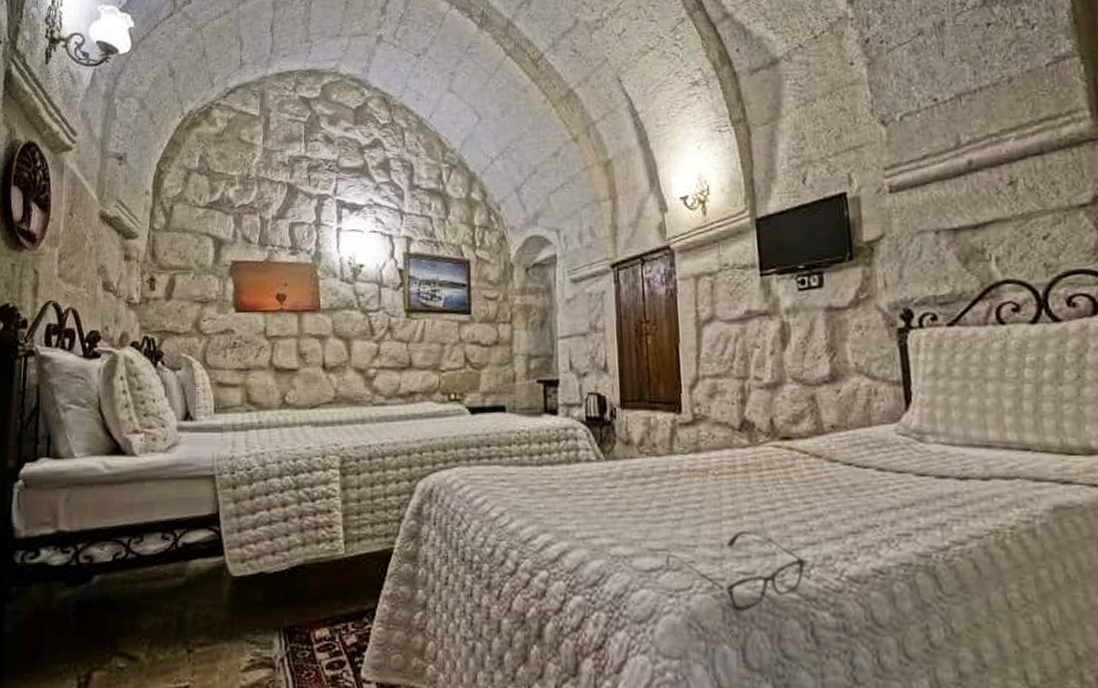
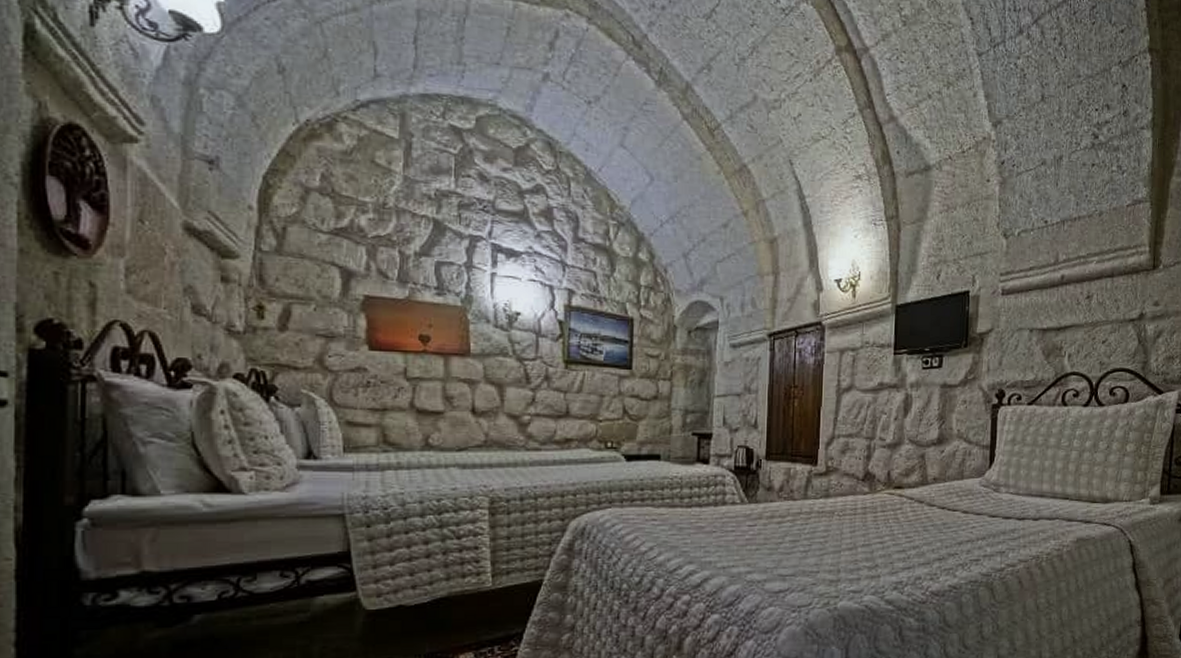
eyeglasses: present [665,531,808,610] -> none [791,559,903,620]

